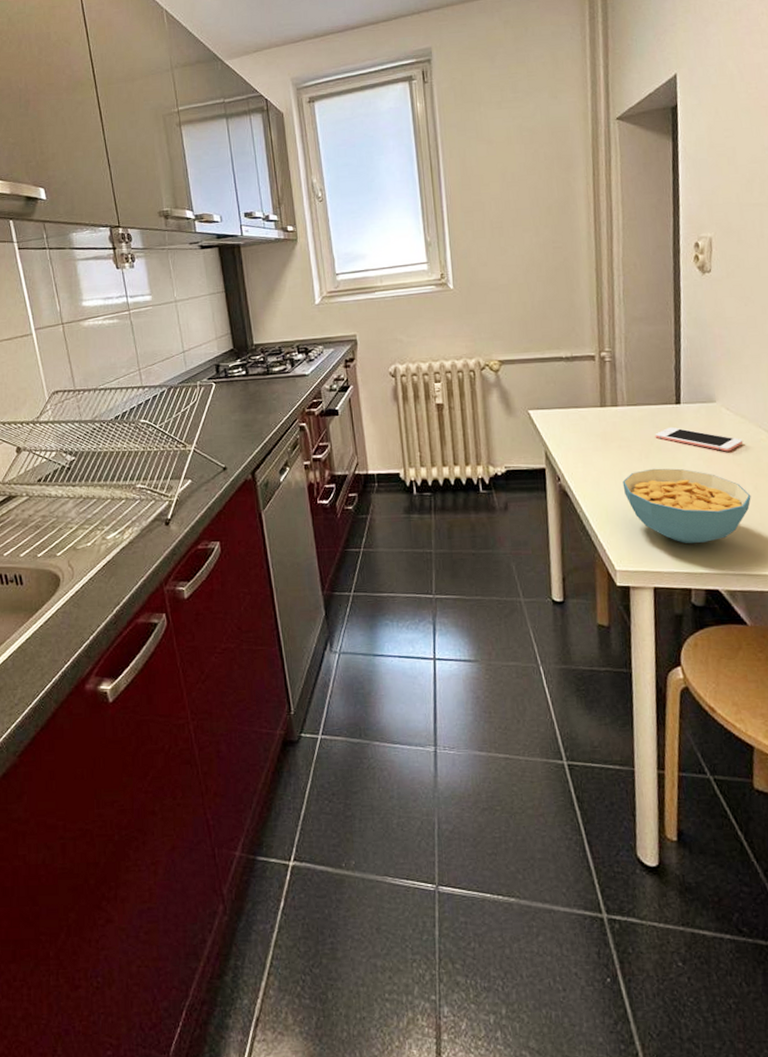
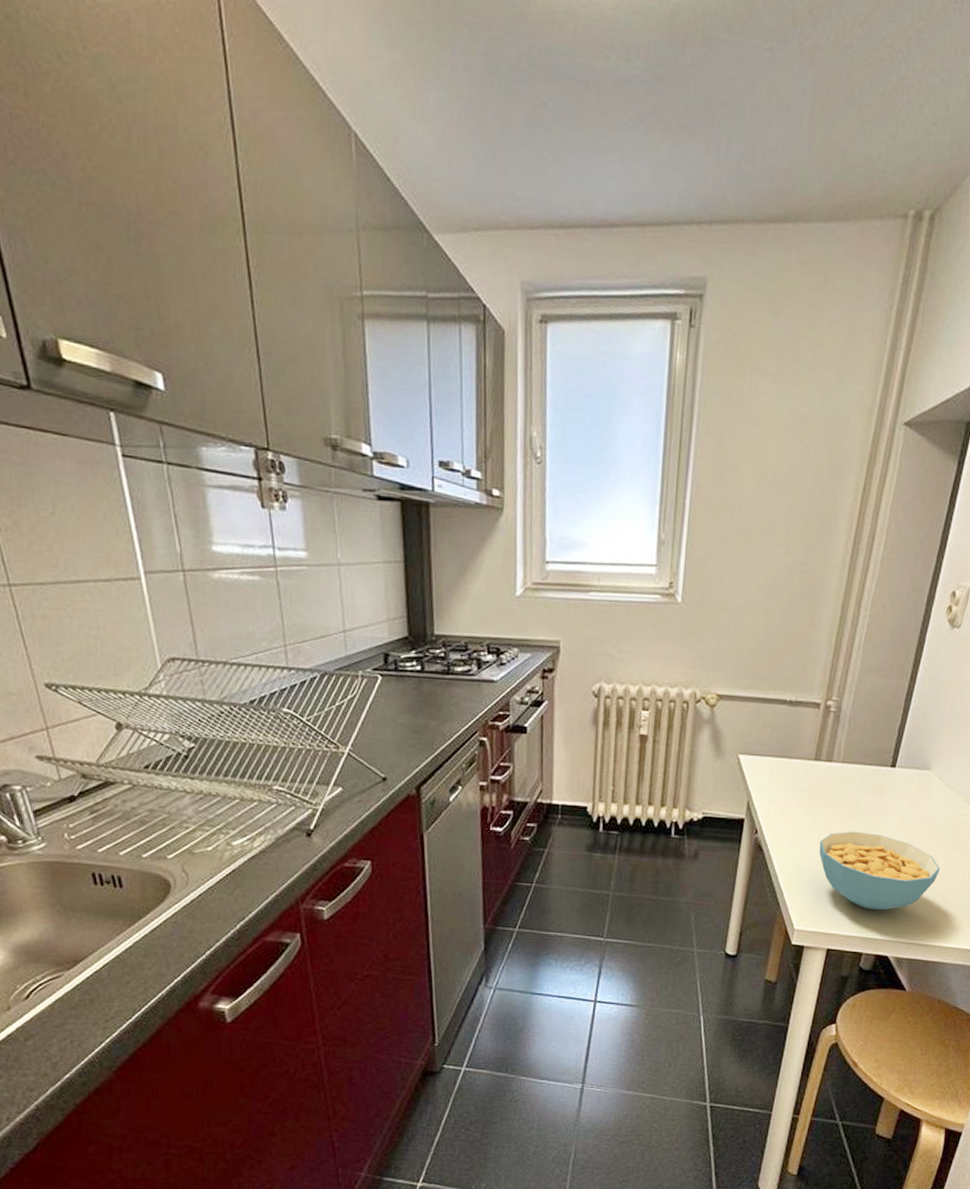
cell phone: present [655,426,743,452] -> none [862,790,947,823]

